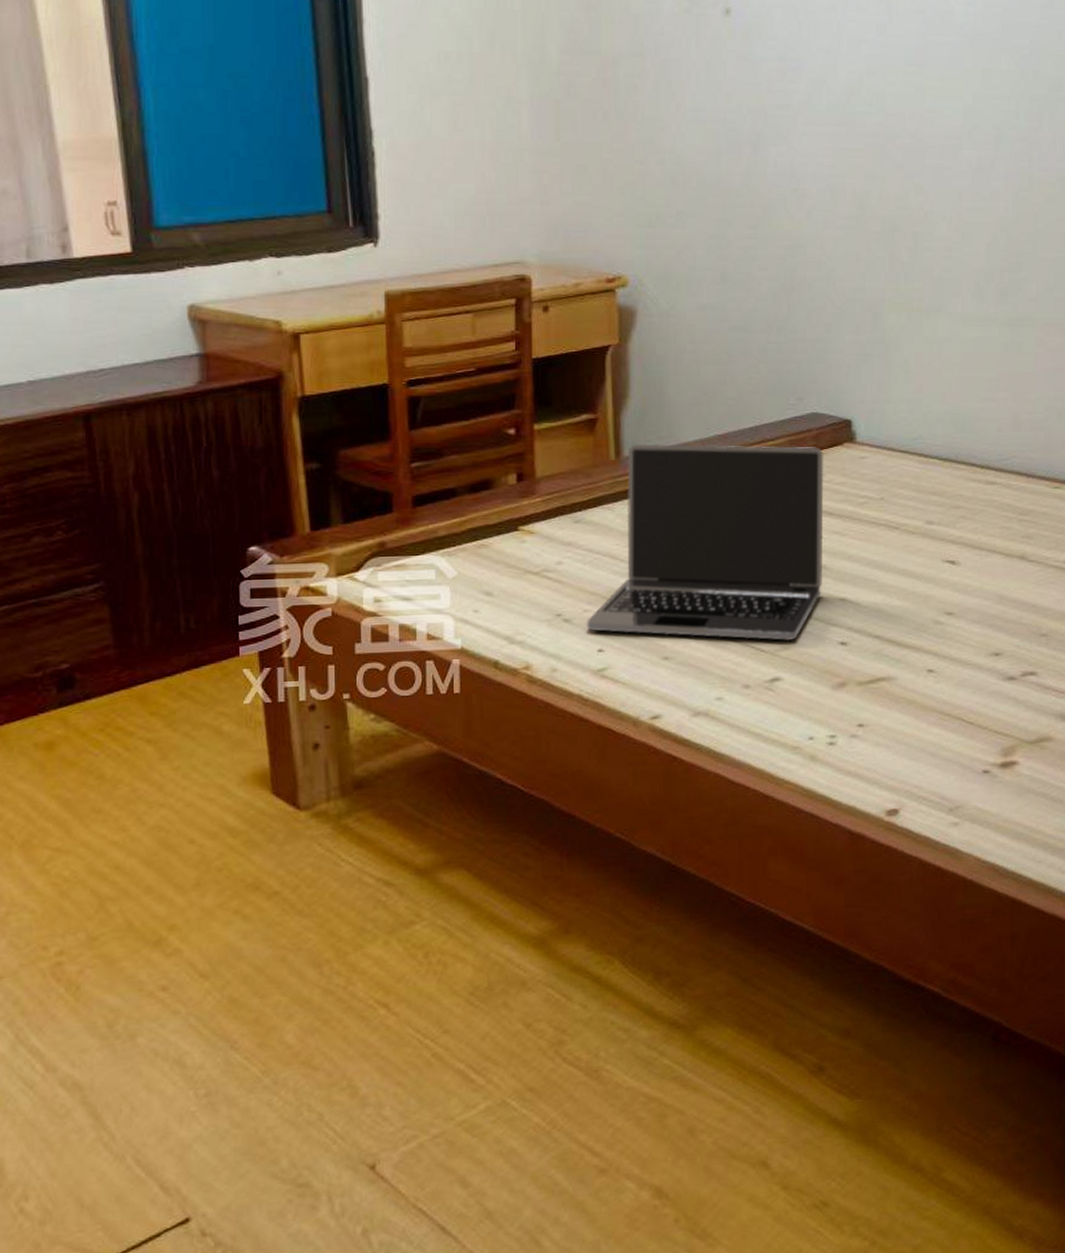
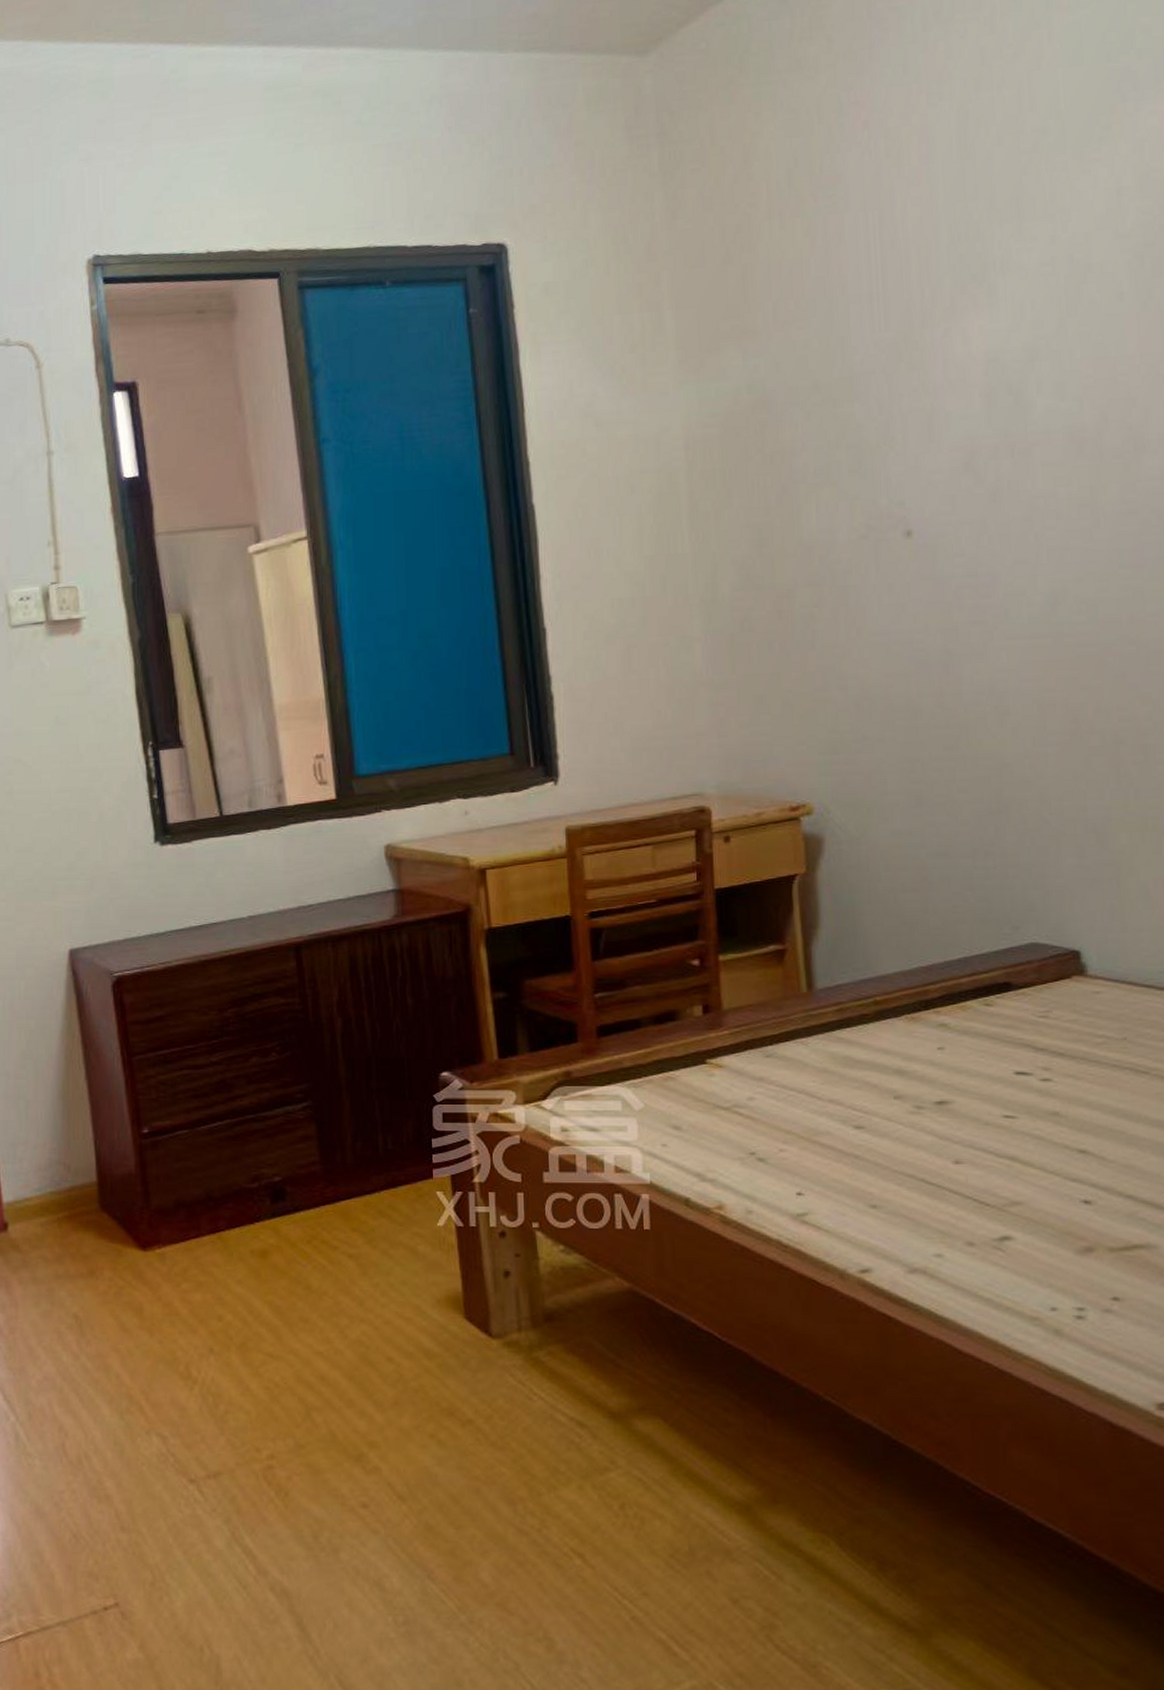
laptop: present [586,443,824,642] -> none [783,975,1057,1196]

